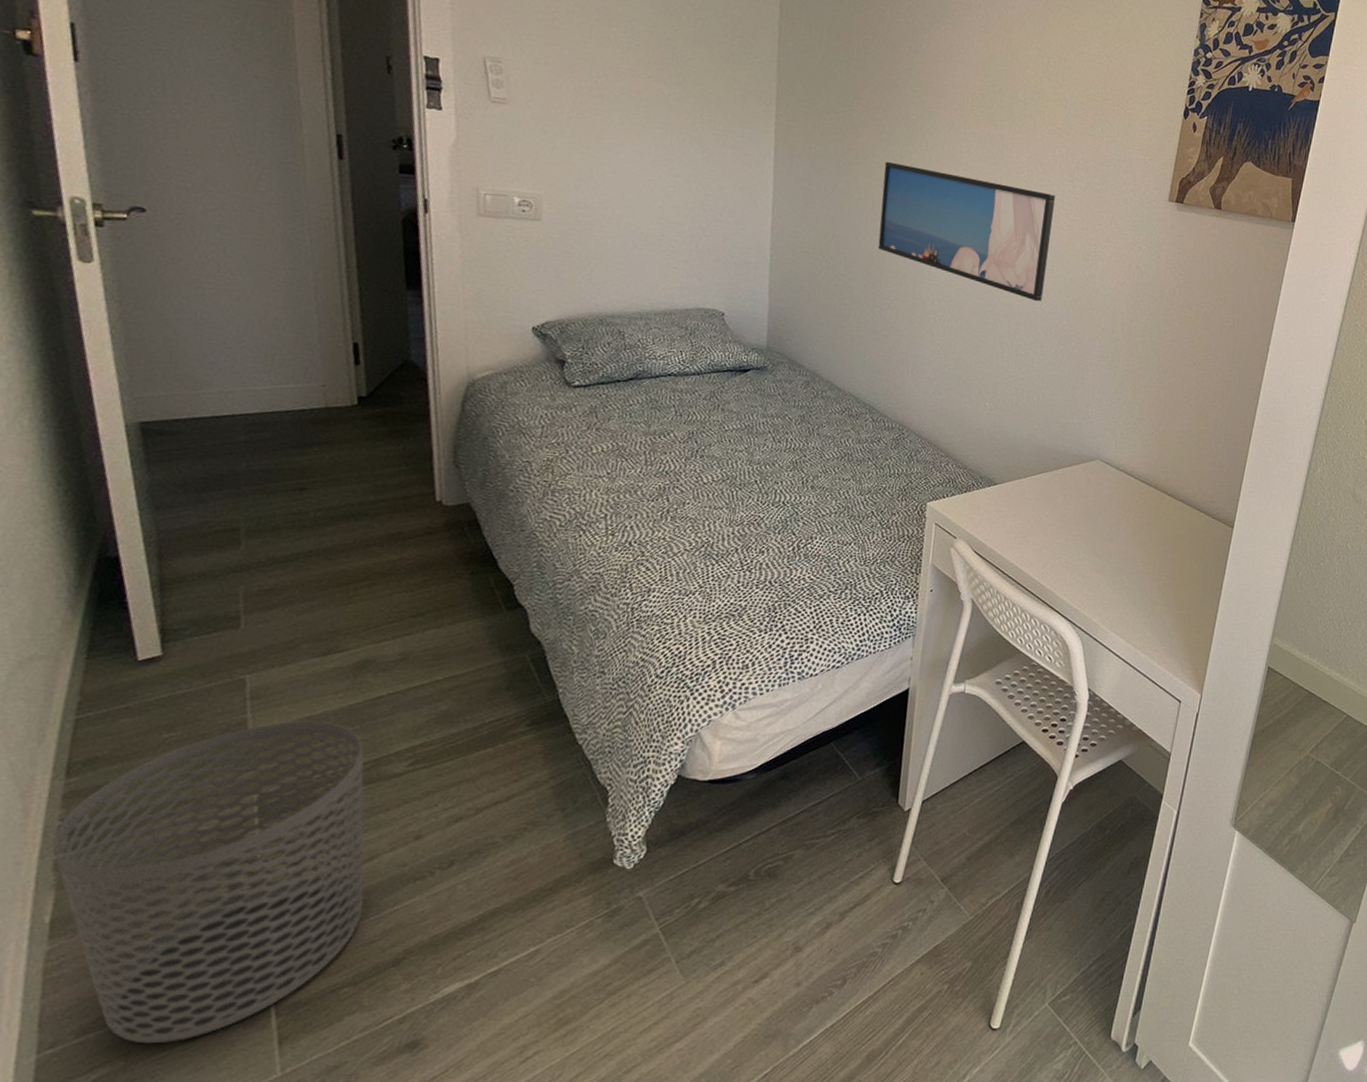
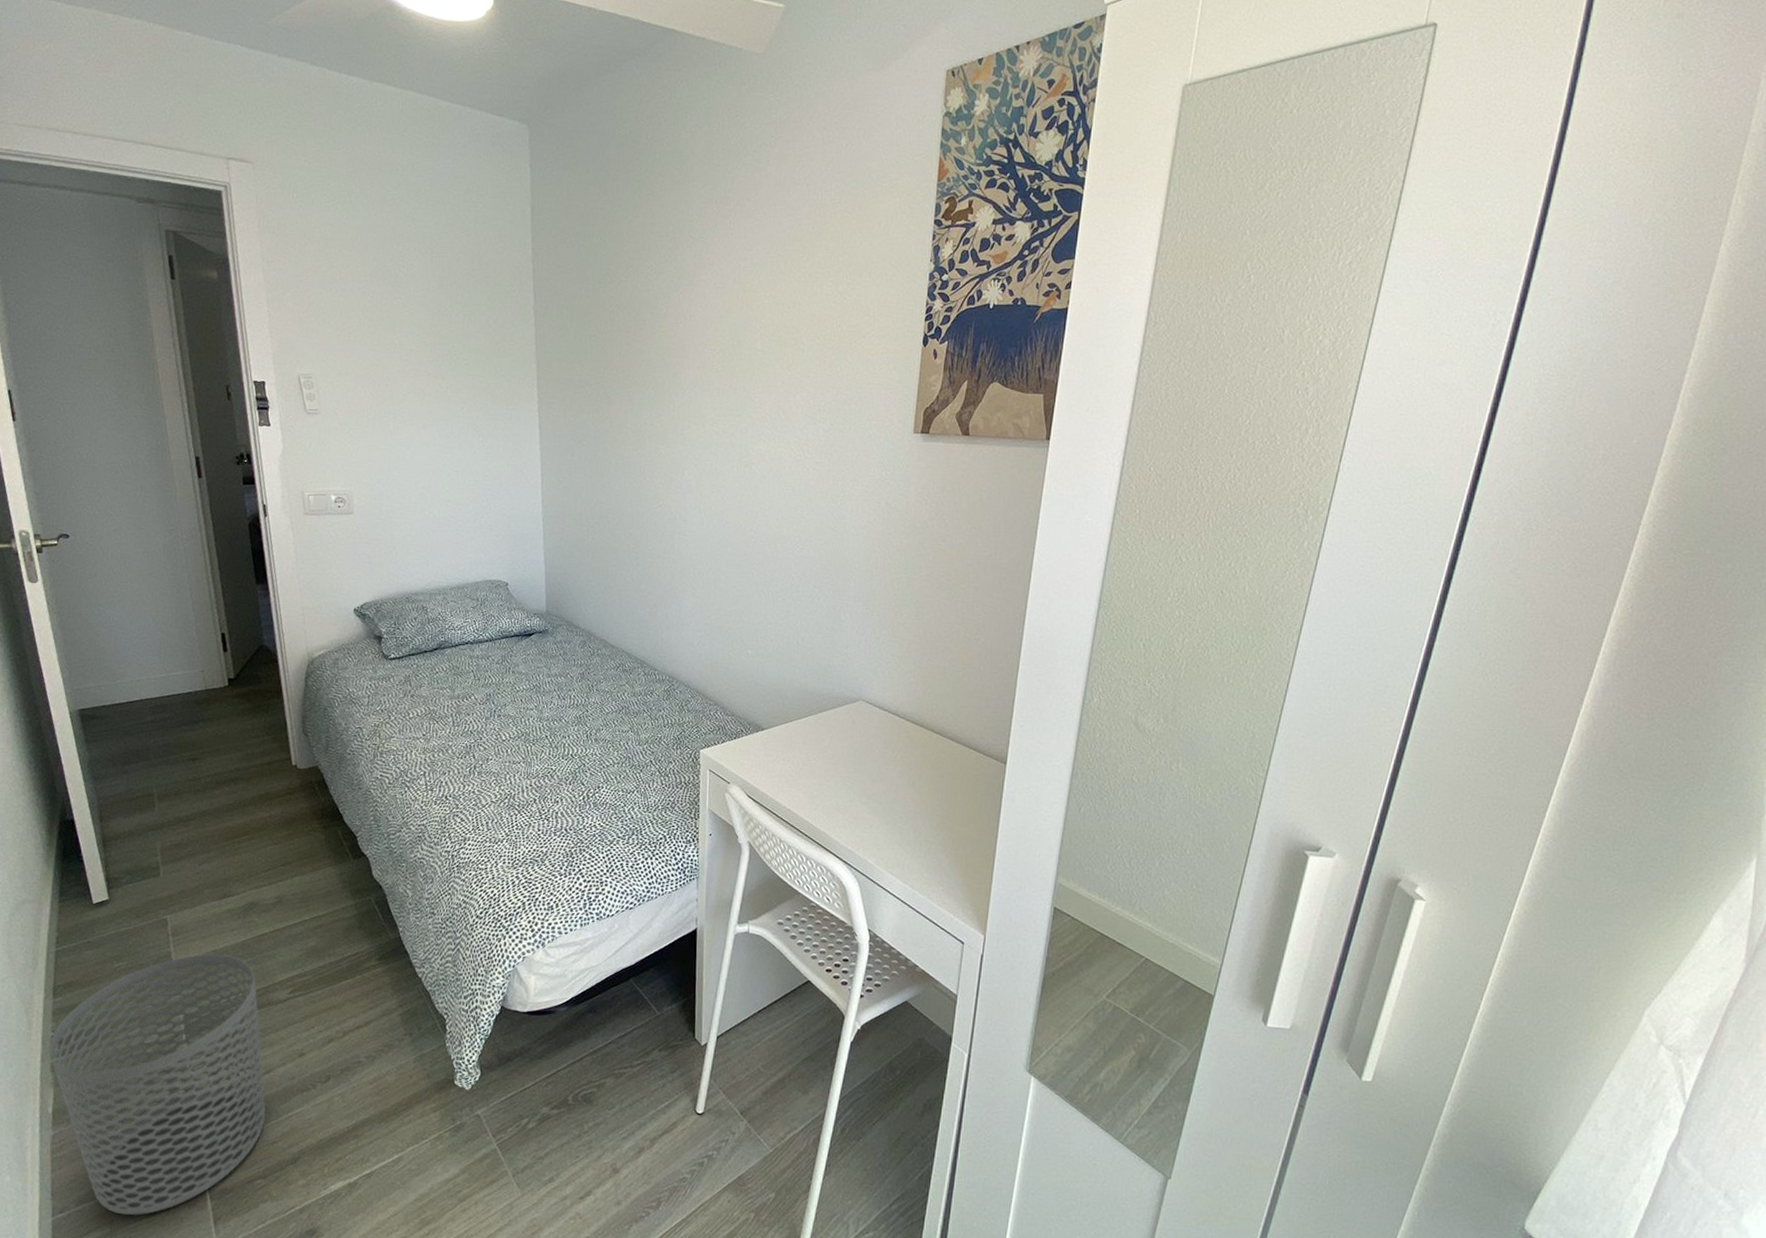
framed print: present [878,161,1055,302] -> none [637,425,800,548]

